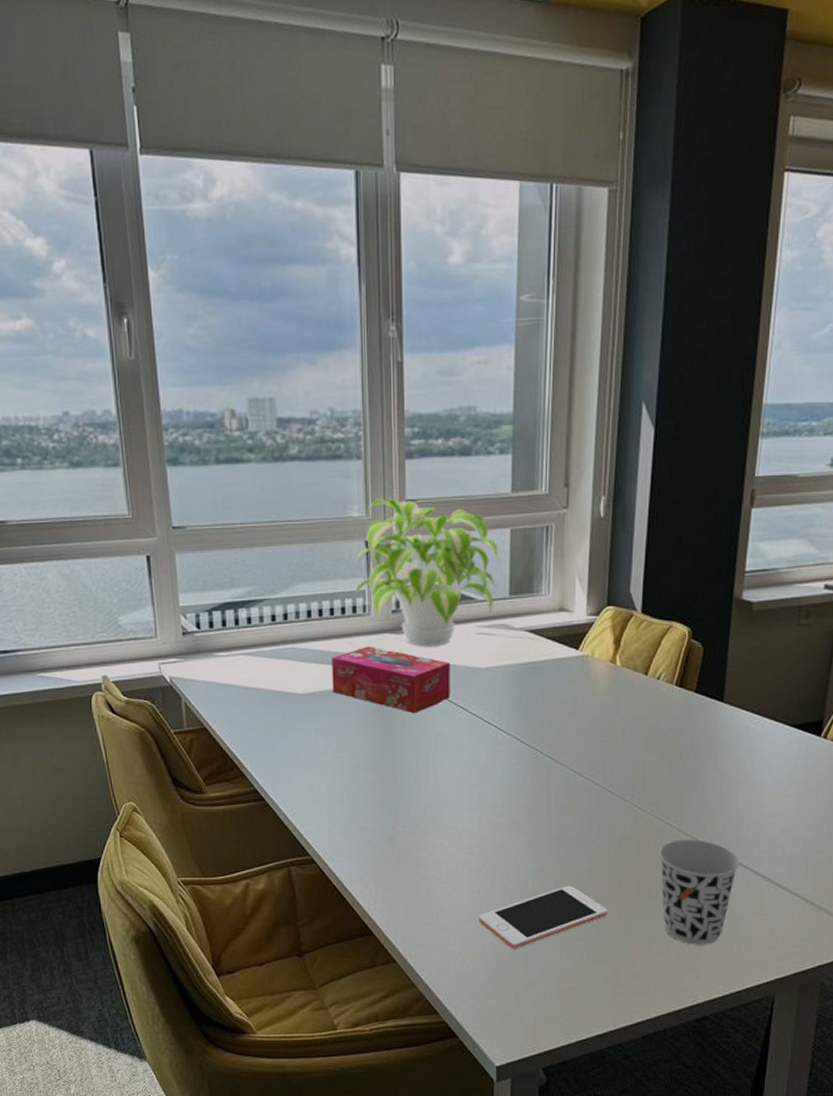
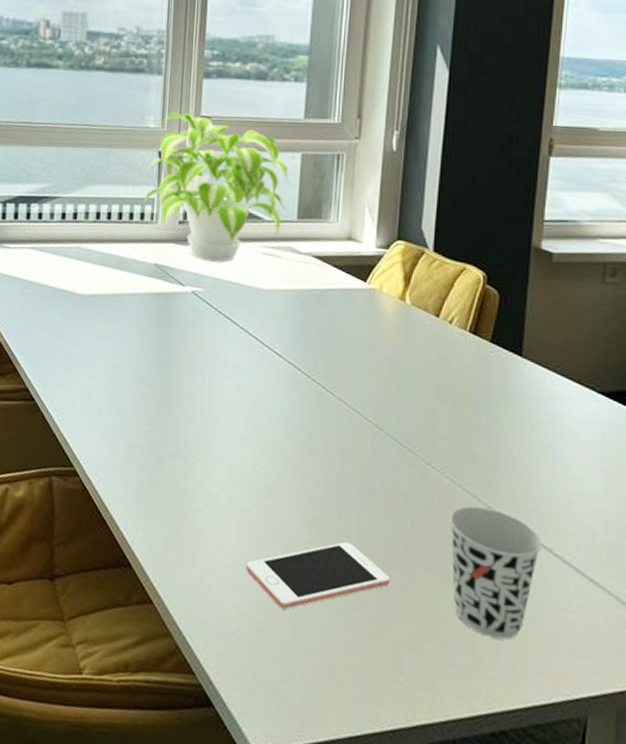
tissue box: present [332,646,450,714] -> none [113,254,233,329]

